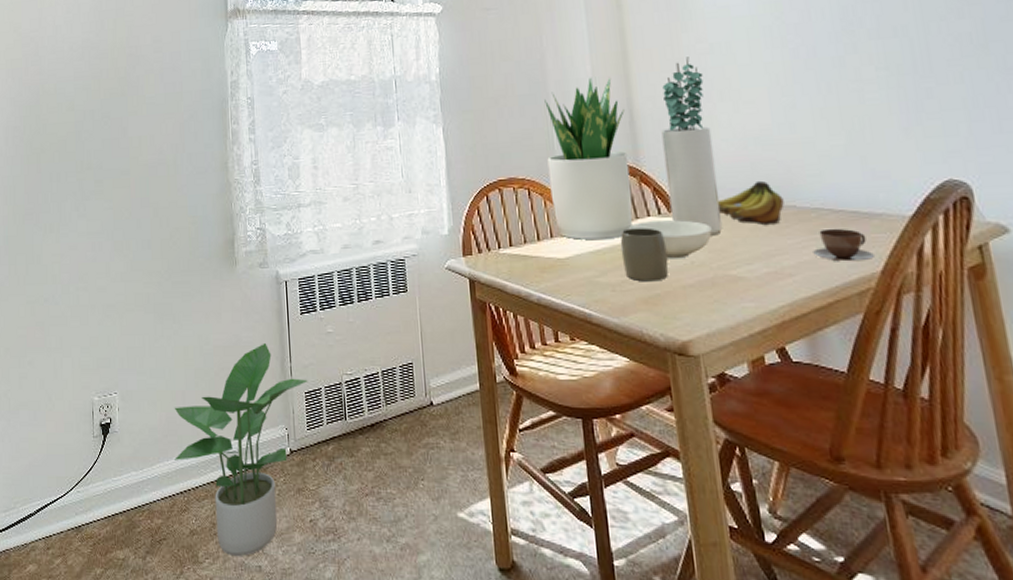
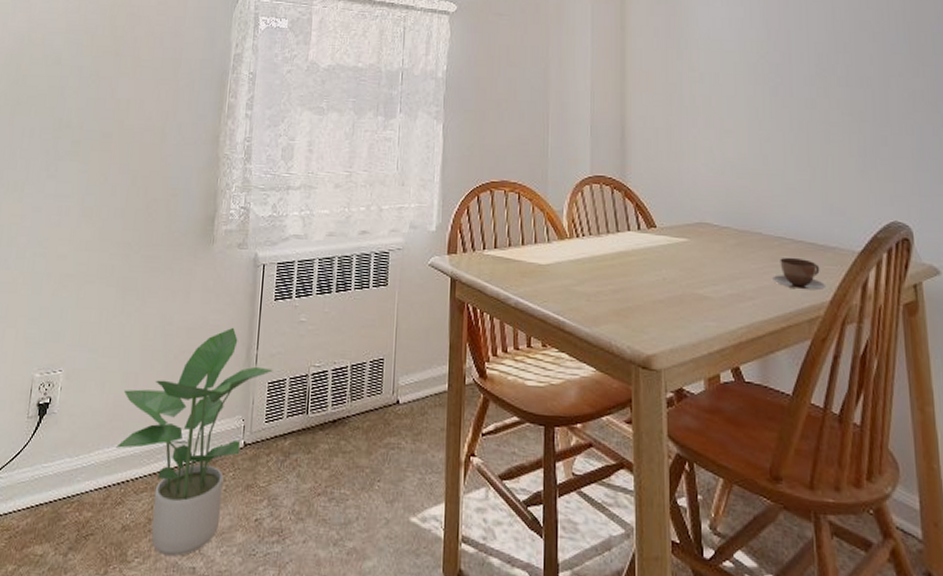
planter: present [544,77,633,241] -> none [539,91,617,250]
mug: present [620,227,669,282] -> none [599,241,642,295]
bowl: present [629,220,712,259] -> none [610,235,685,274]
vase: present [661,57,723,236] -> none [649,83,695,255]
fruit: present [718,180,785,226] -> none [693,206,752,250]

